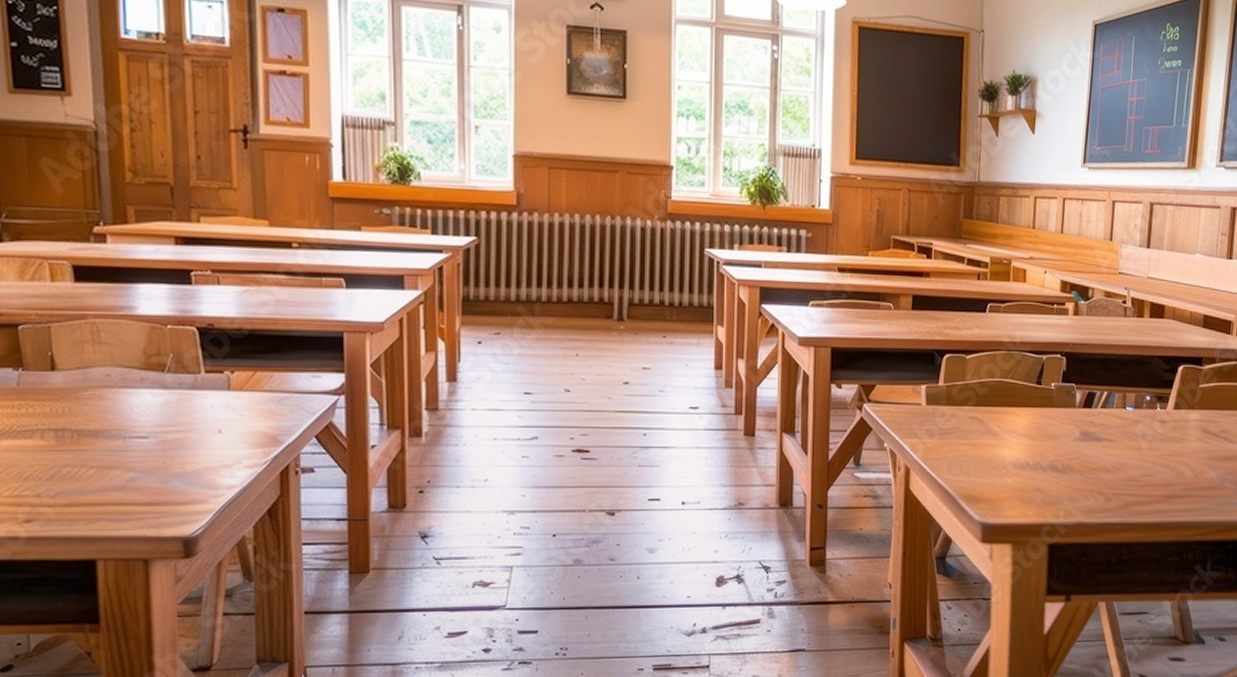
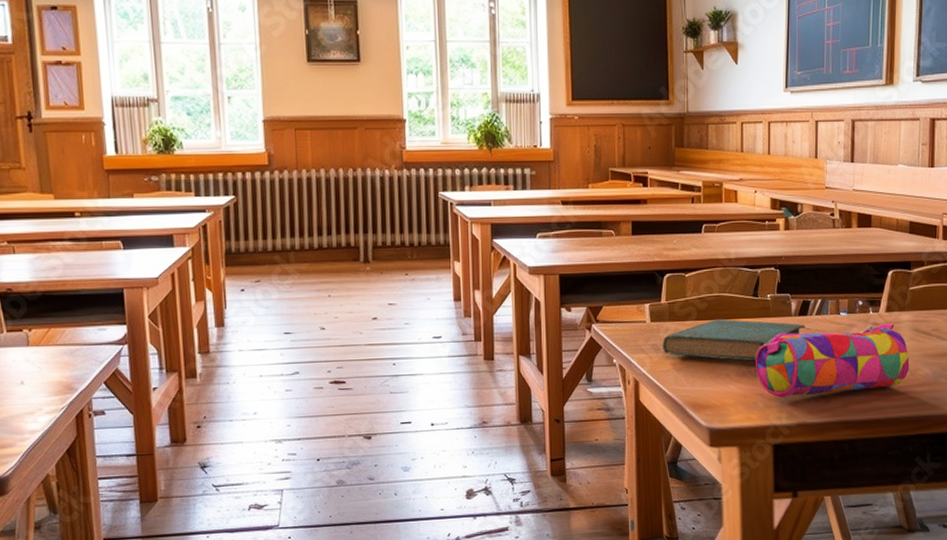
book: none [937,405,1090,454] -> present [663,318,806,361]
pencil case: none [1034,421,1195,494] -> present [755,323,910,398]

